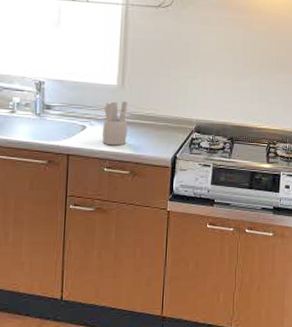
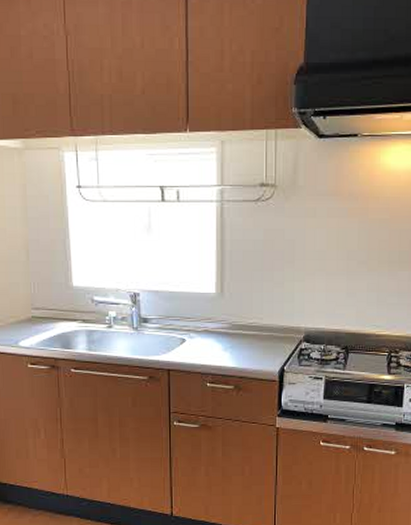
utensil holder: present [102,100,128,146] -> none [202,310,229,359]

